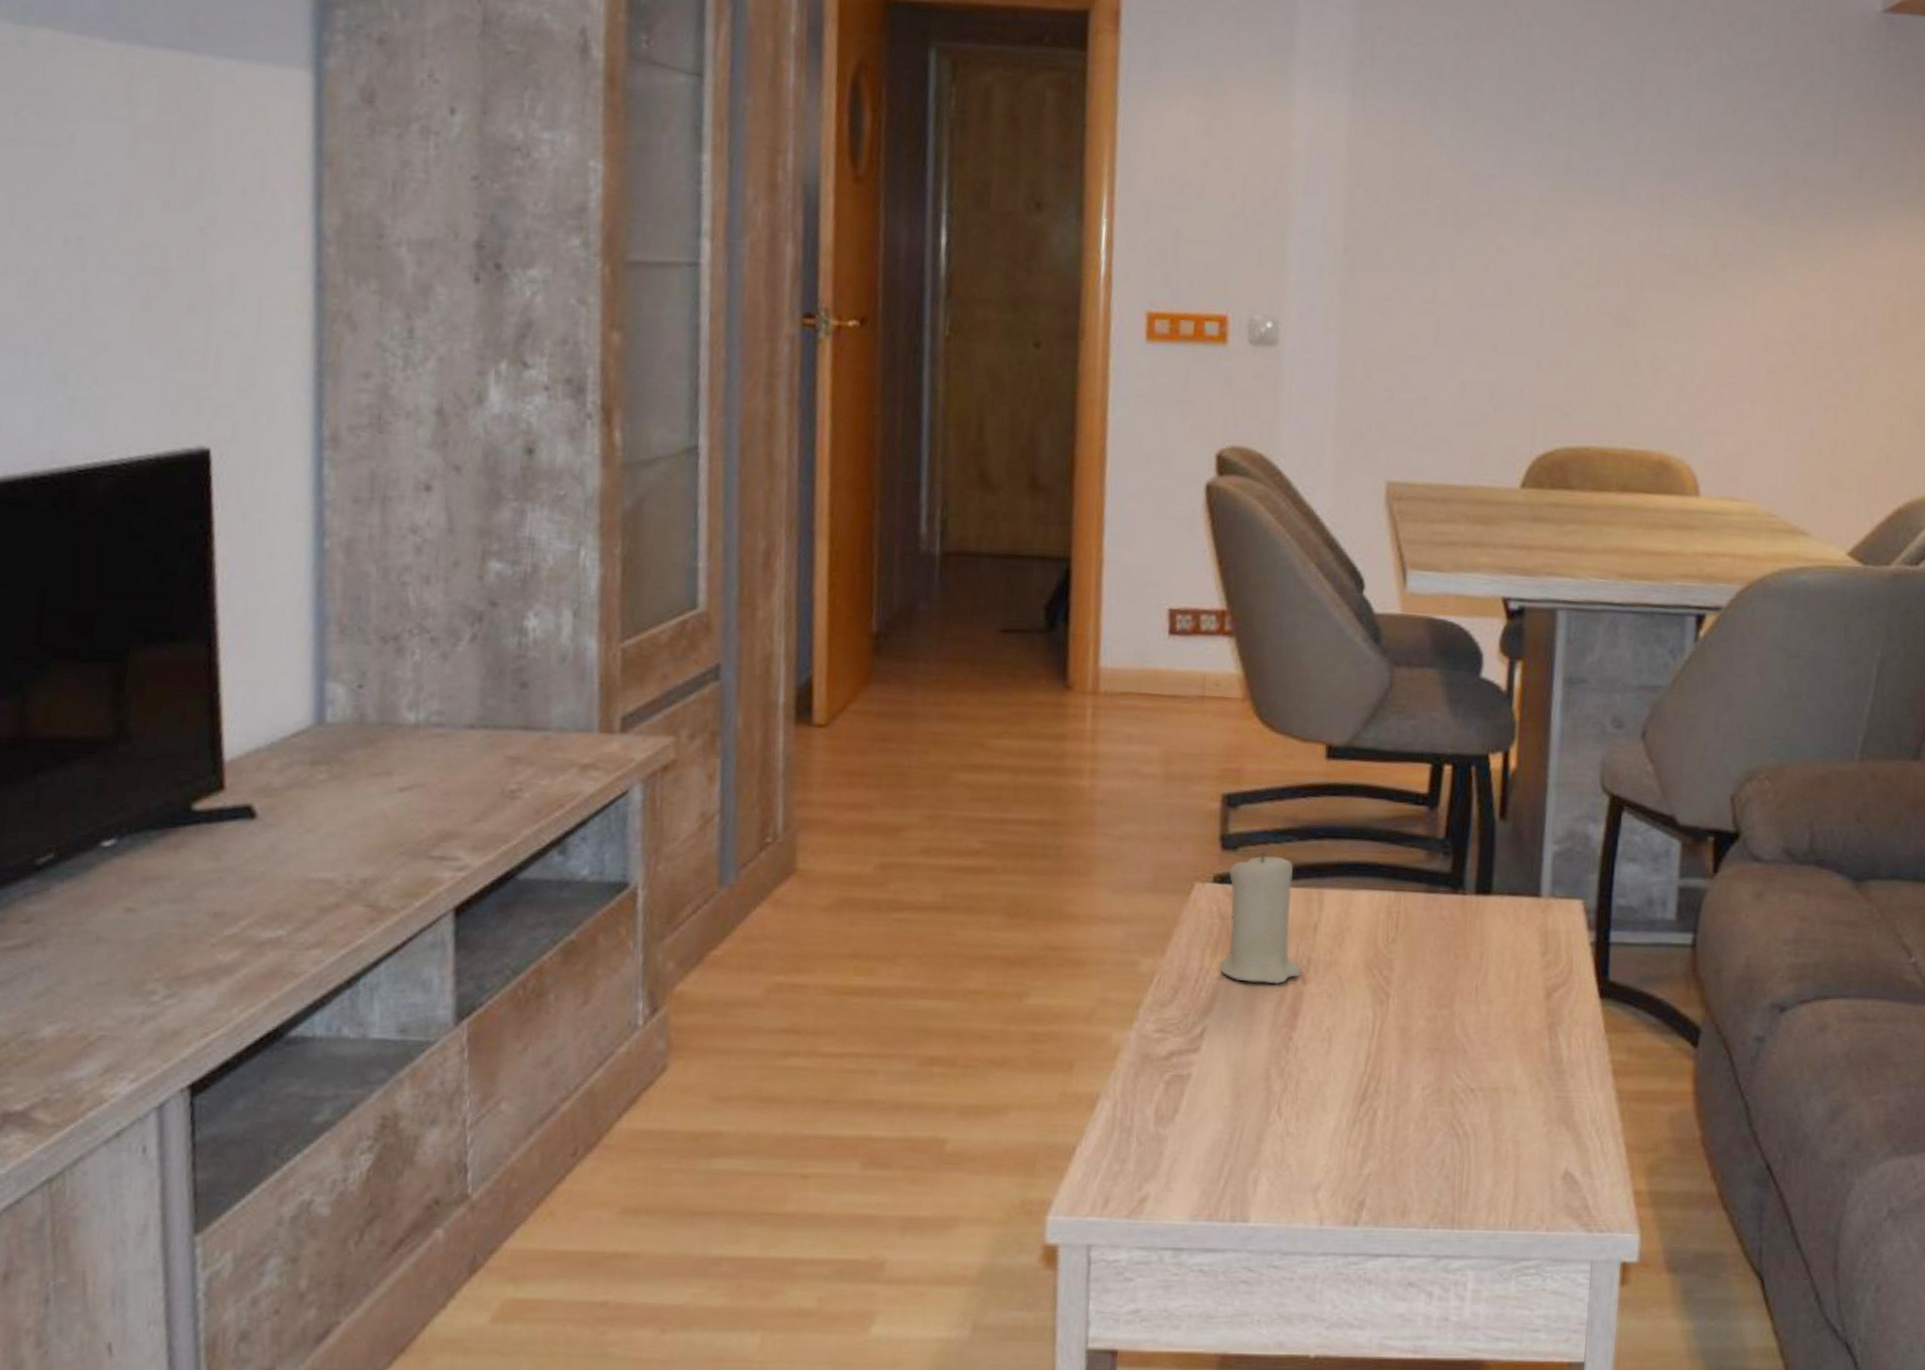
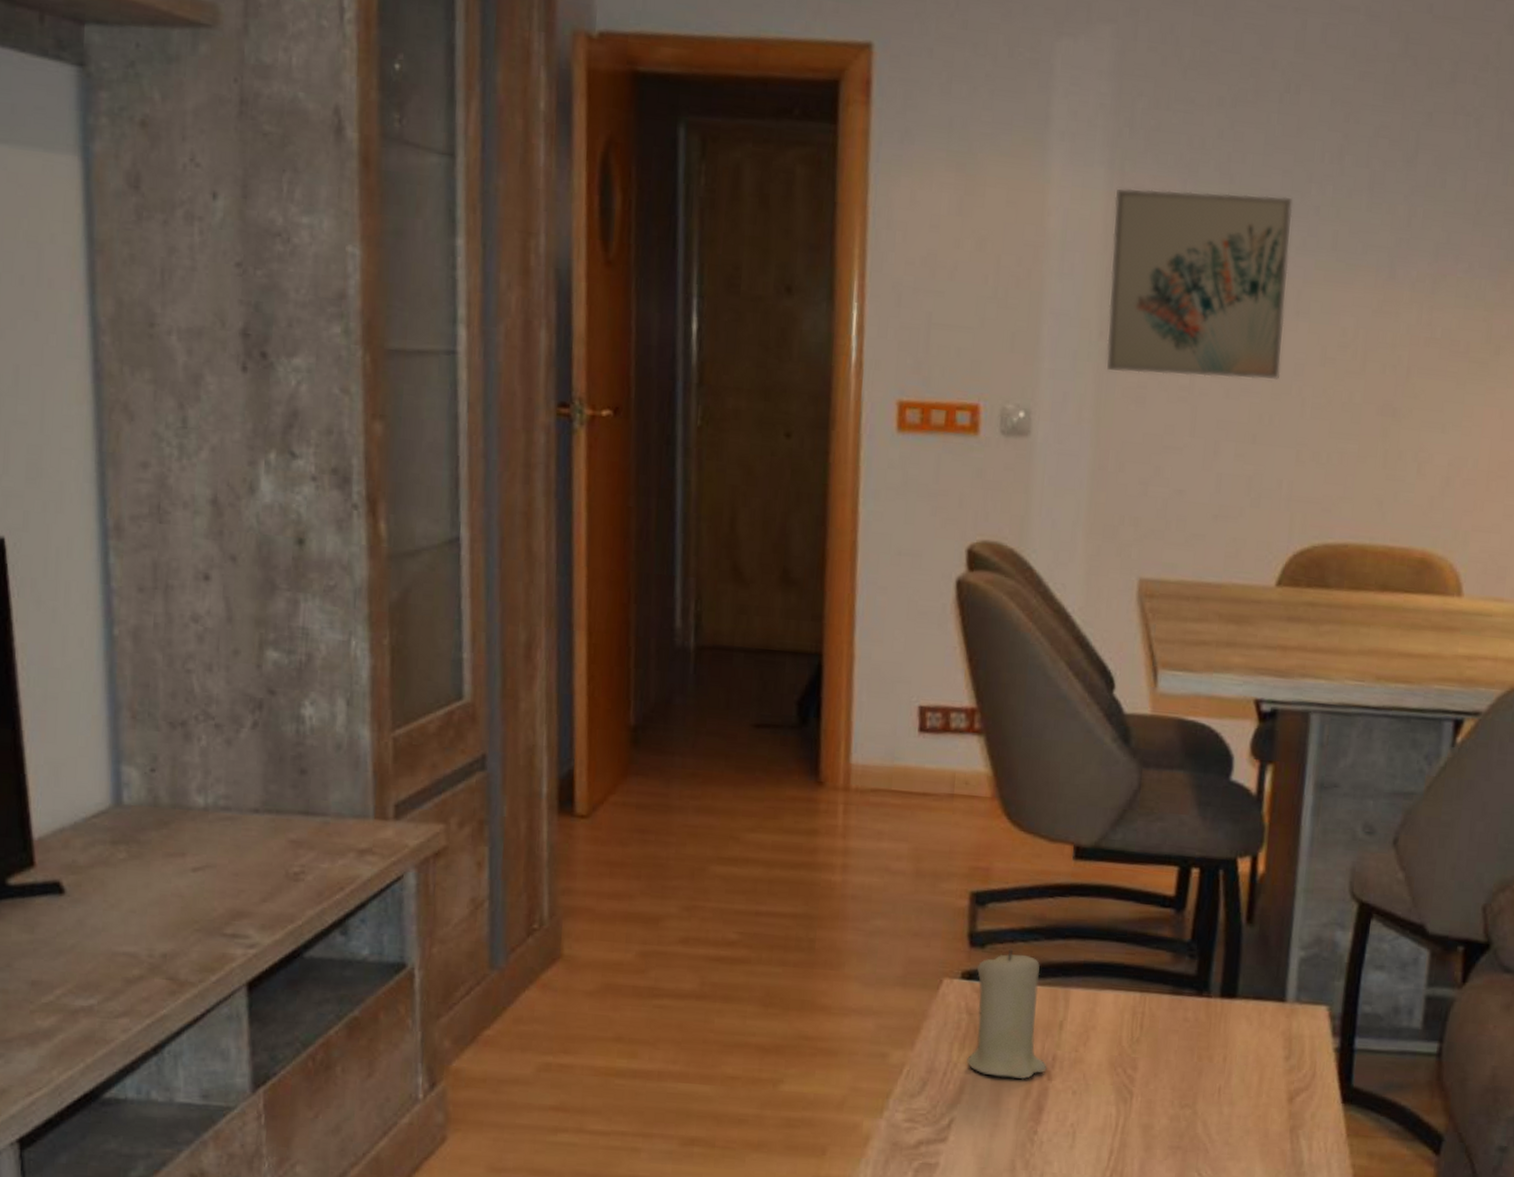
wall art: none [1351,113,1527,292] -> present [1106,188,1293,379]

